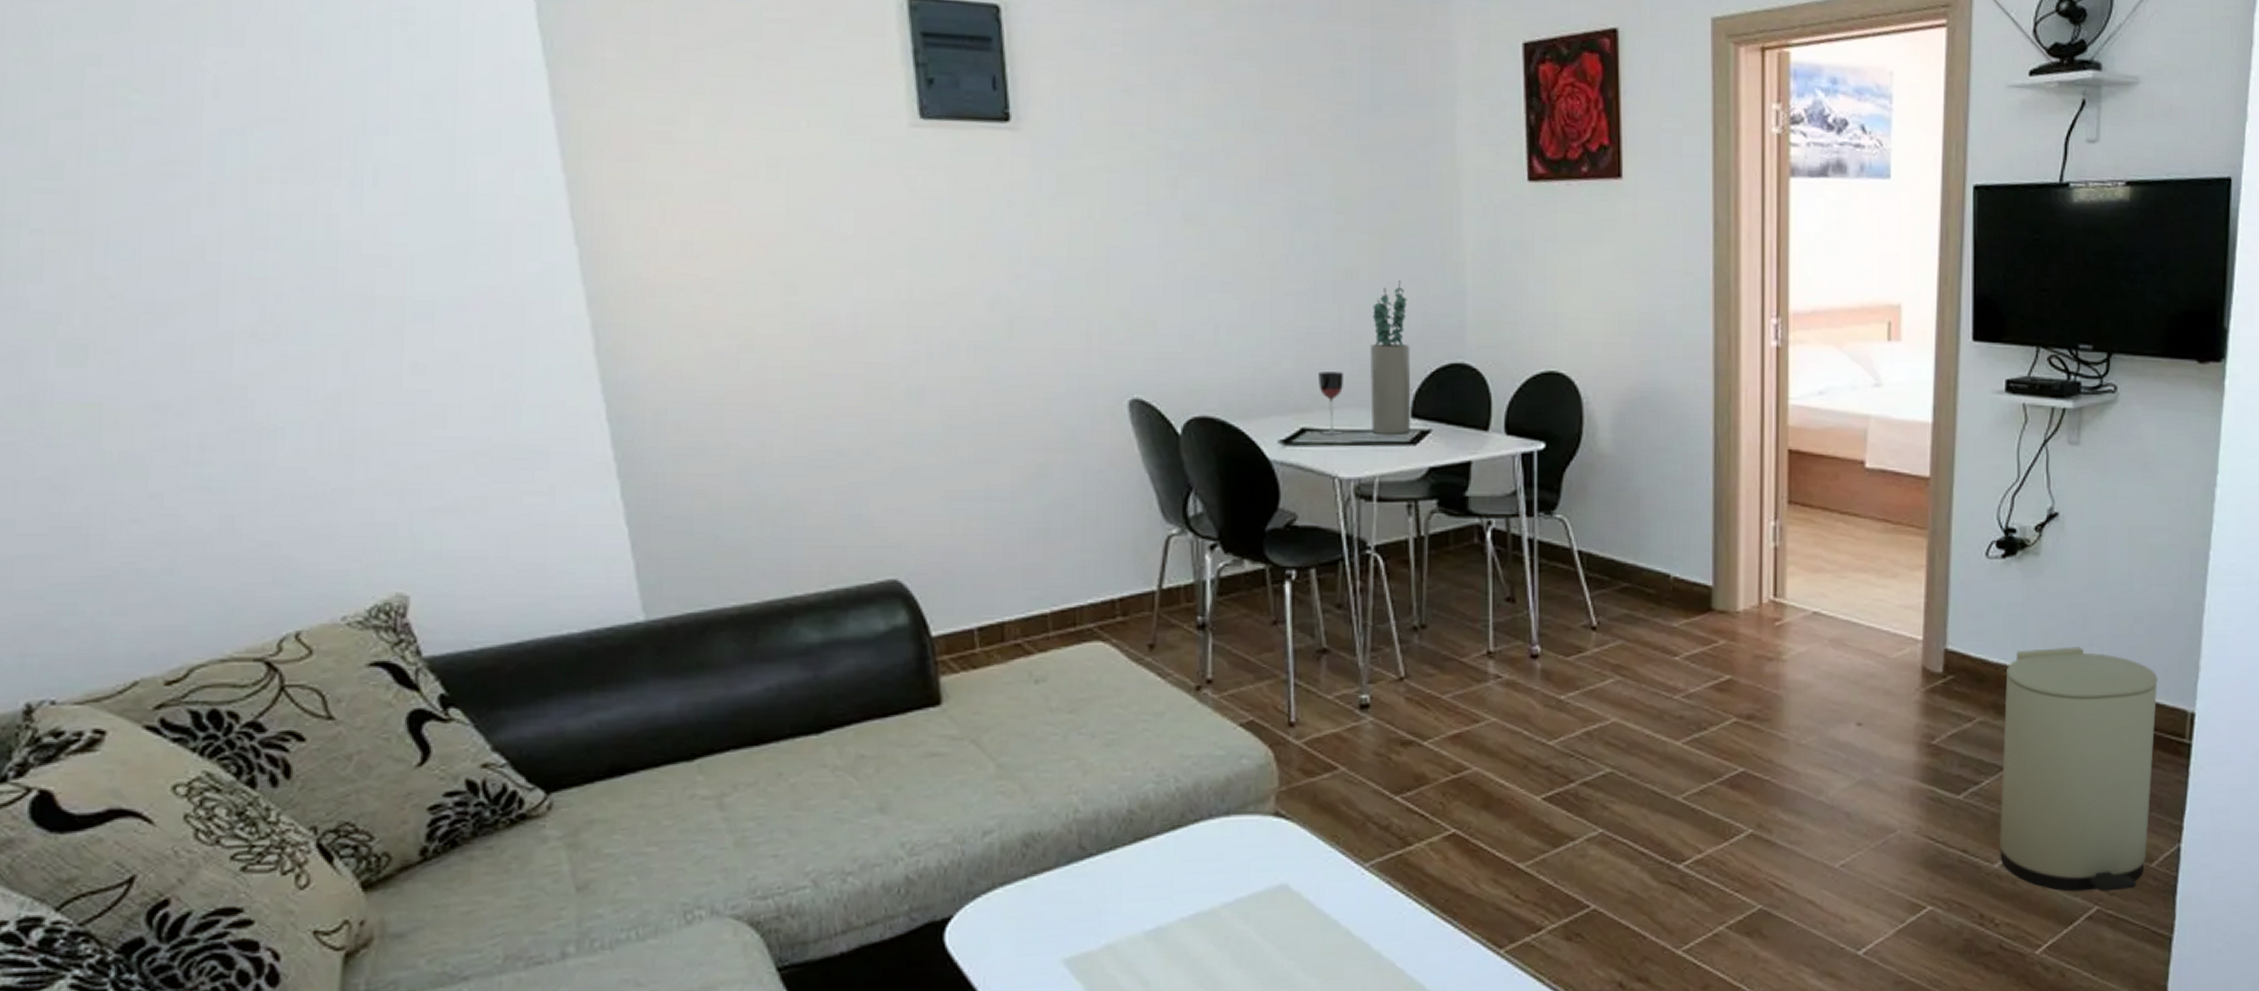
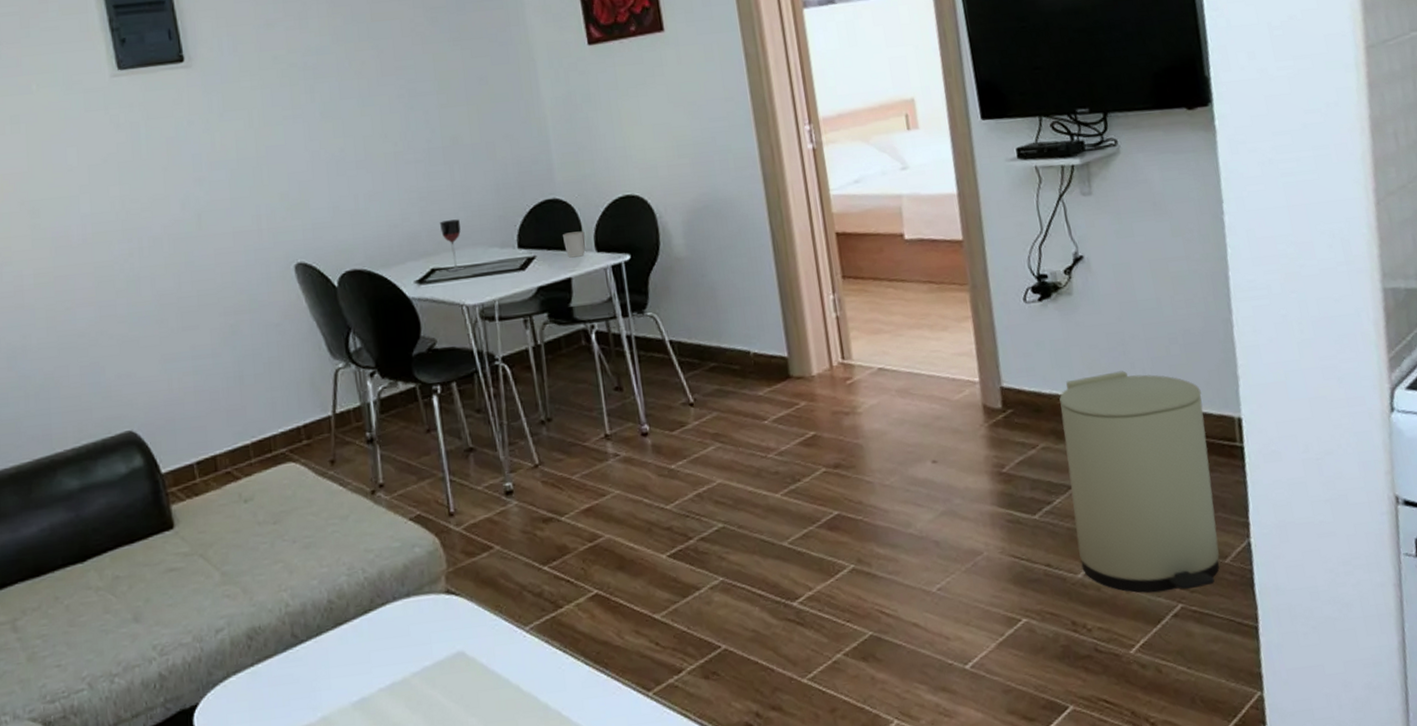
vase: present [1369,281,1411,436] -> none [476,139,519,267]
cup: none [1467,406,1494,438] -> present [563,231,586,258]

